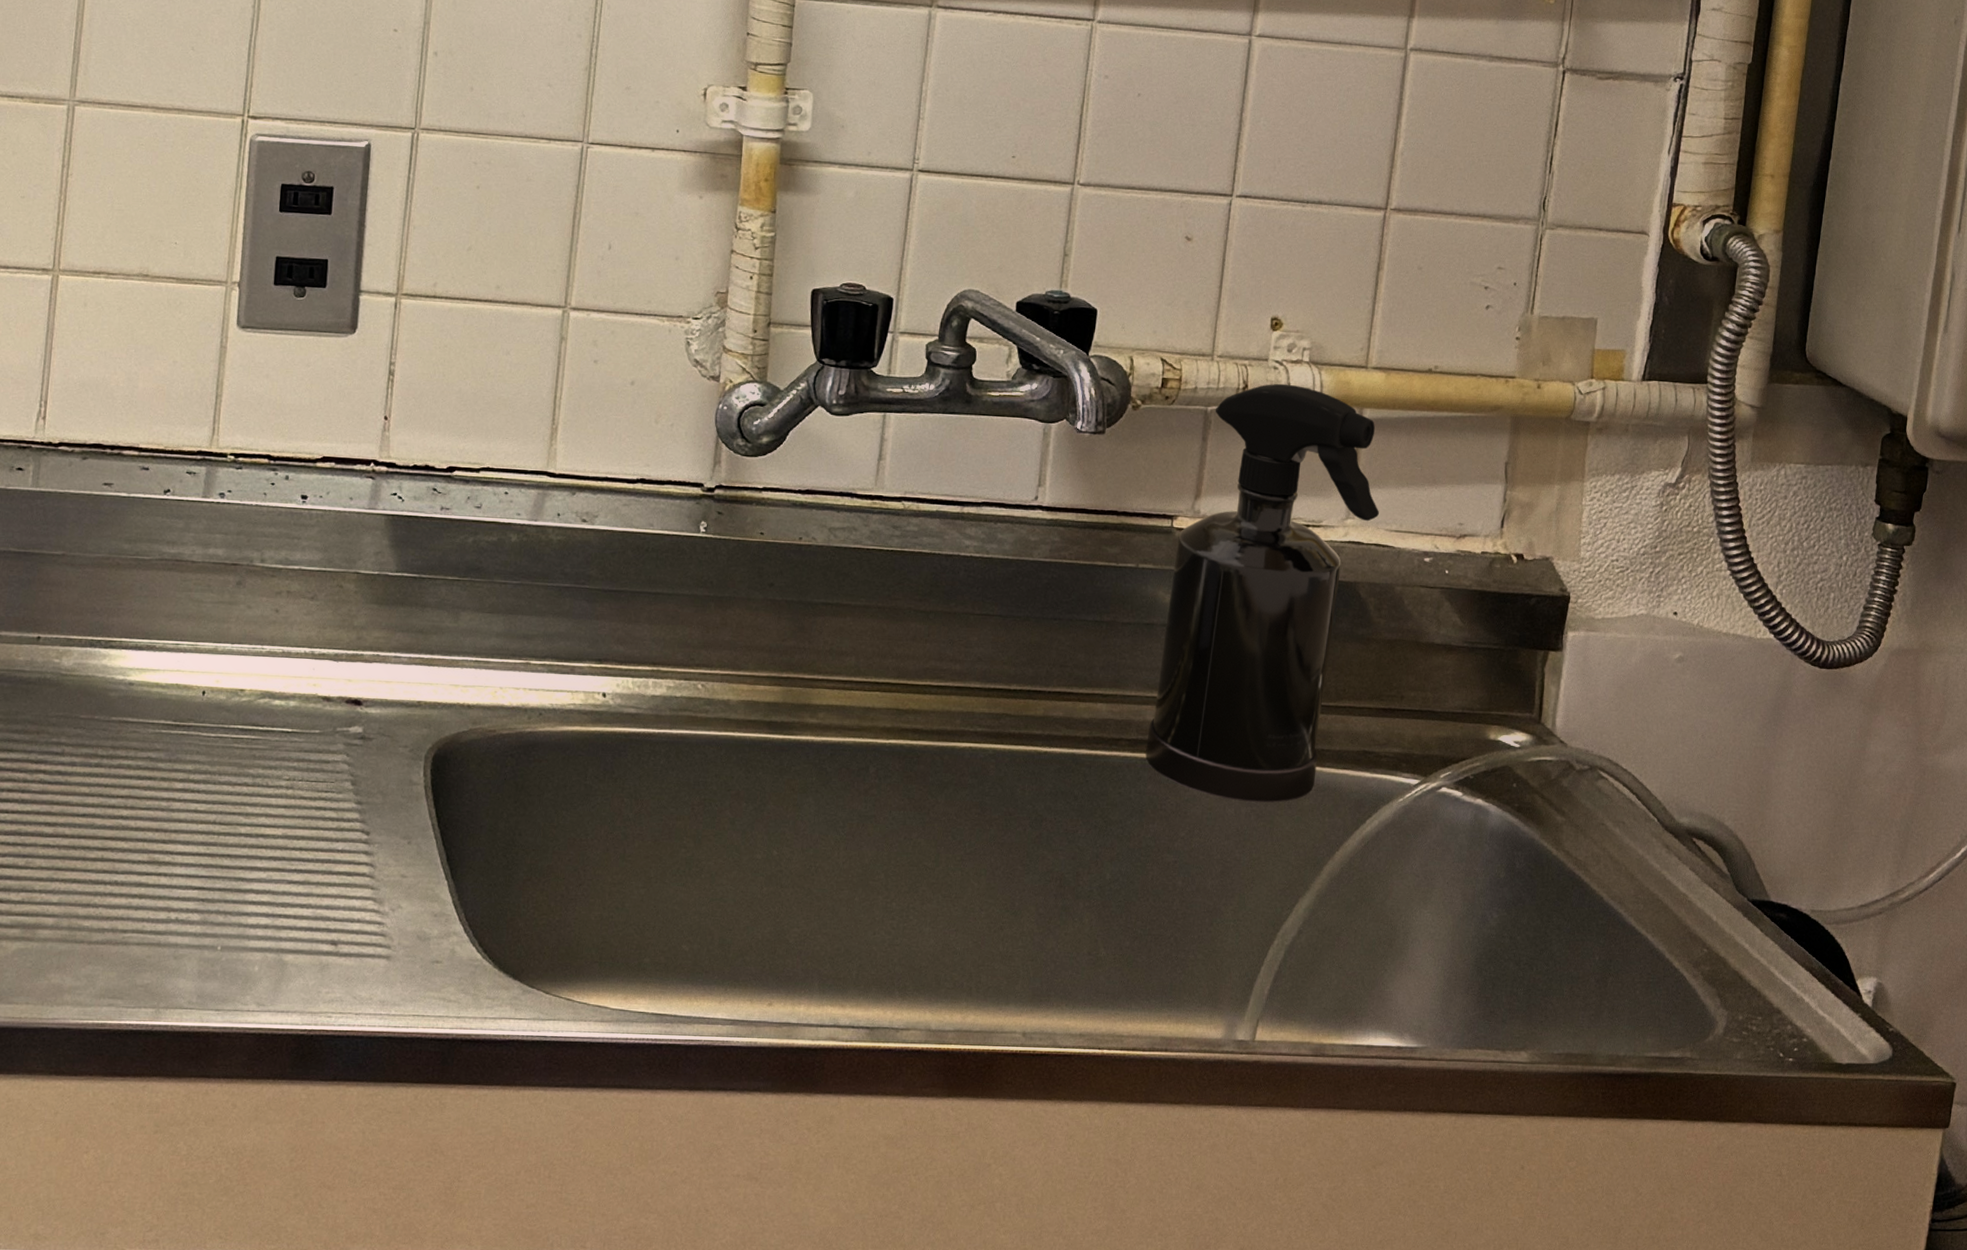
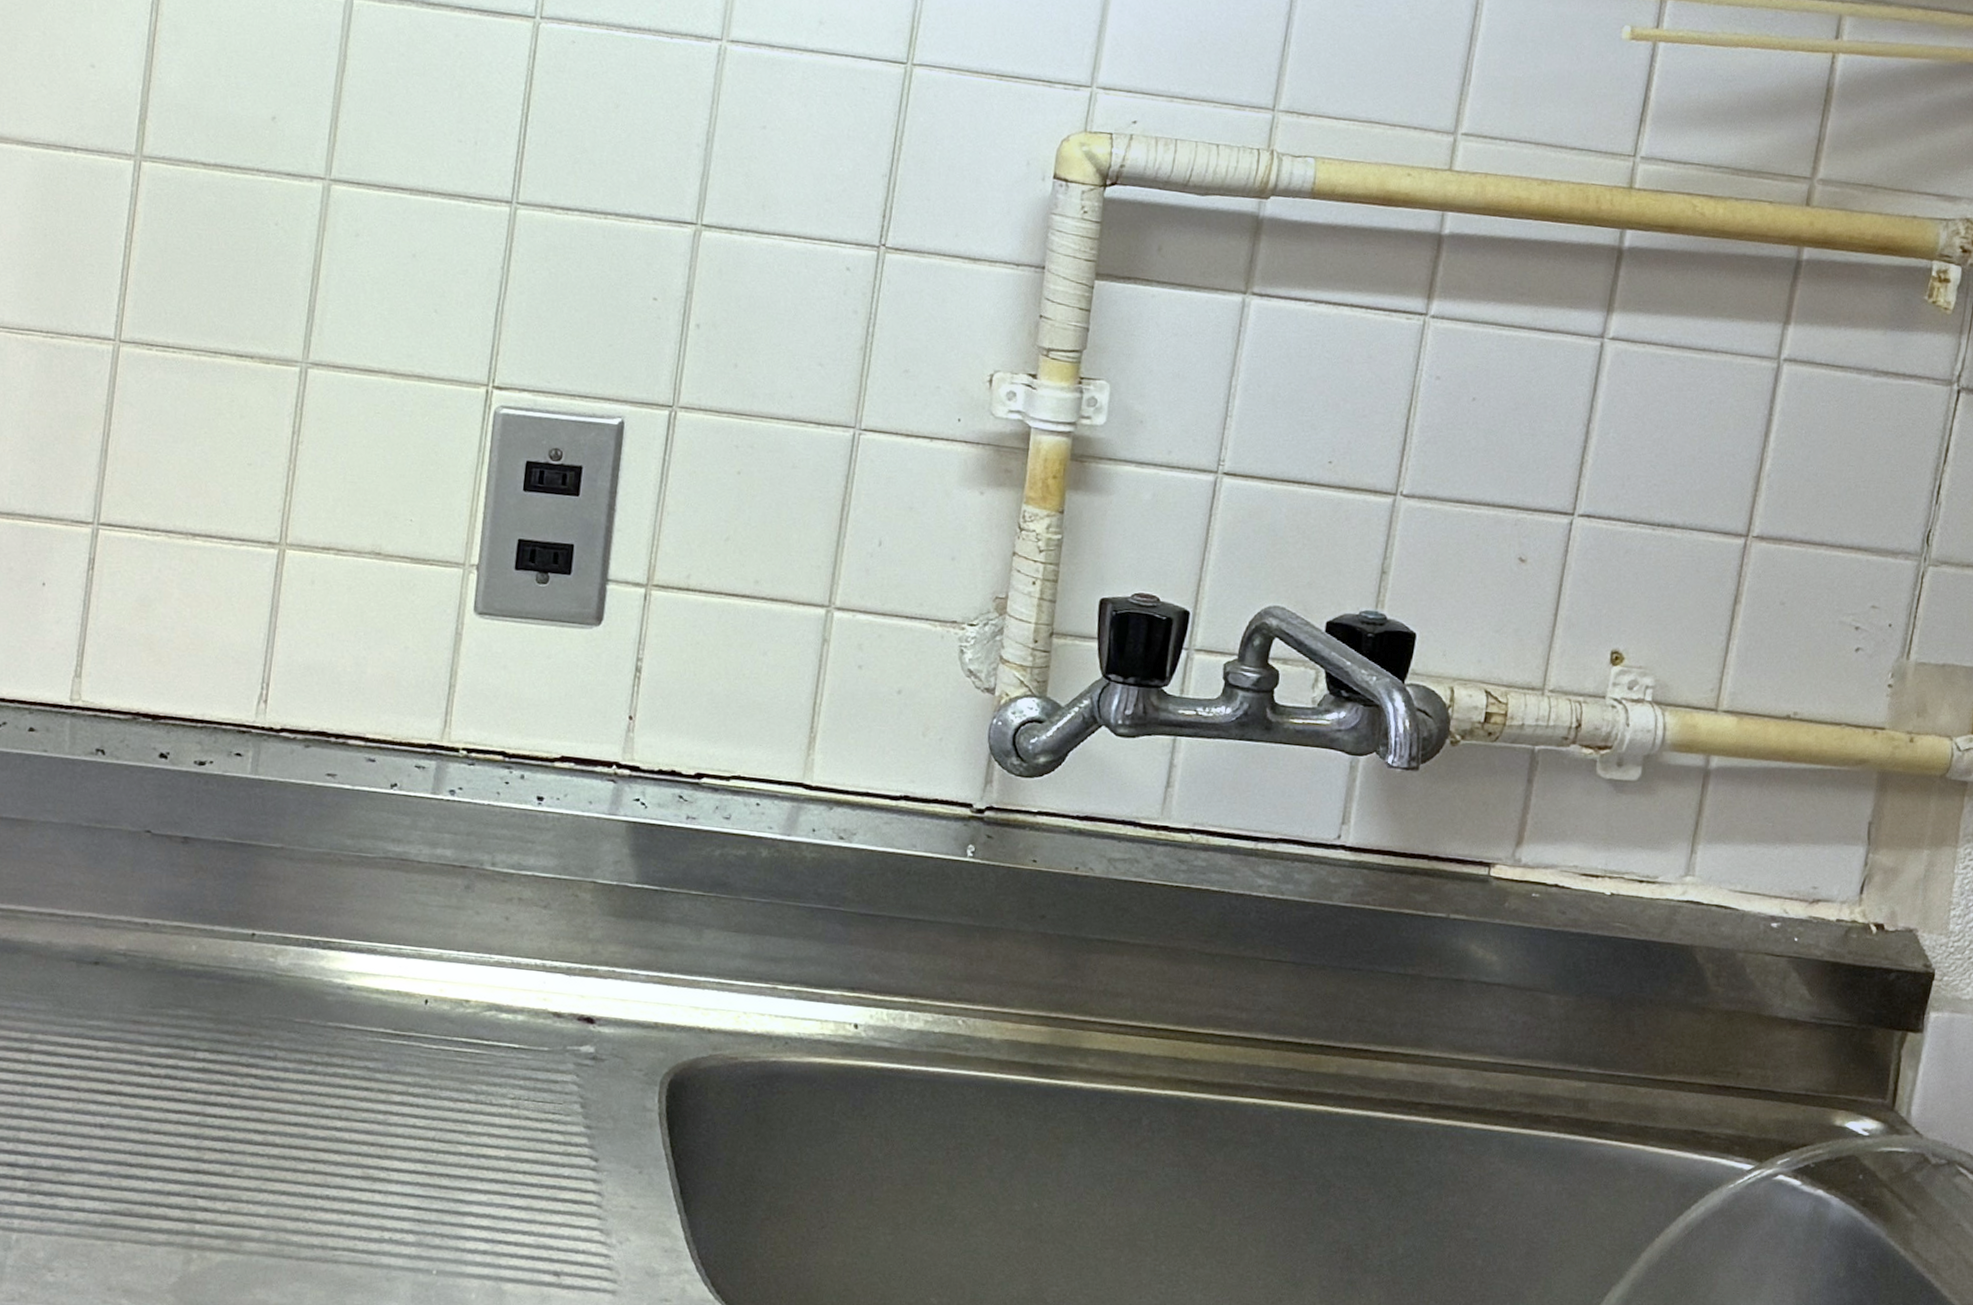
spray bottle: present [1145,383,1380,803] -> none [1447,723,1724,1182]

